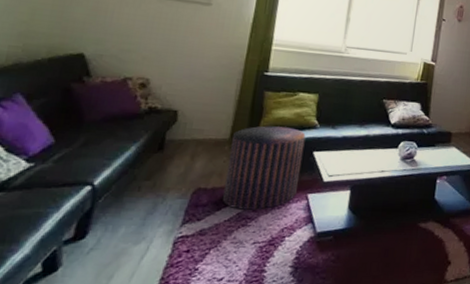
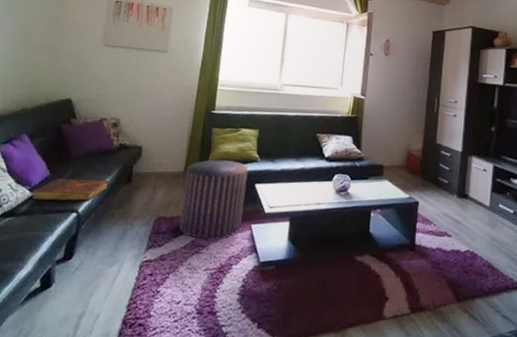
book: none [28,146,136,173] -> present [31,178,110,202]

